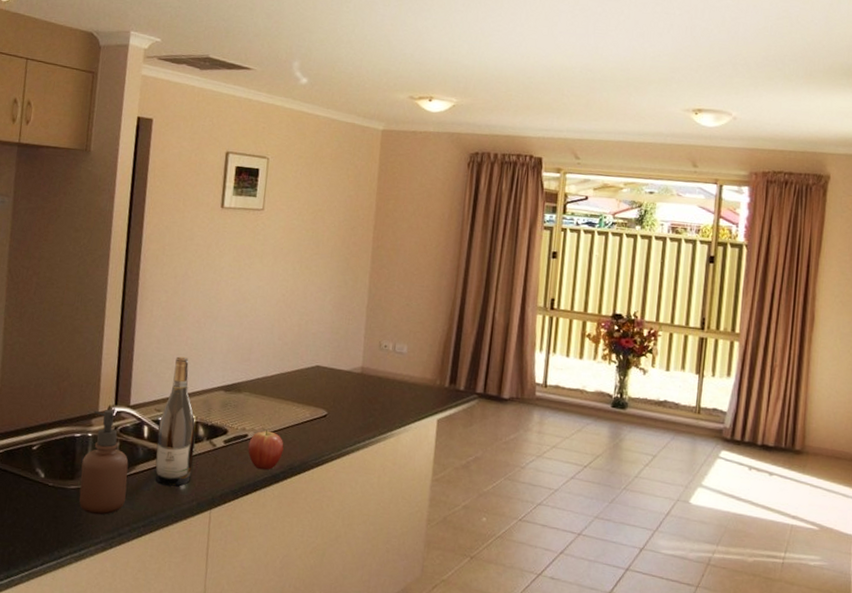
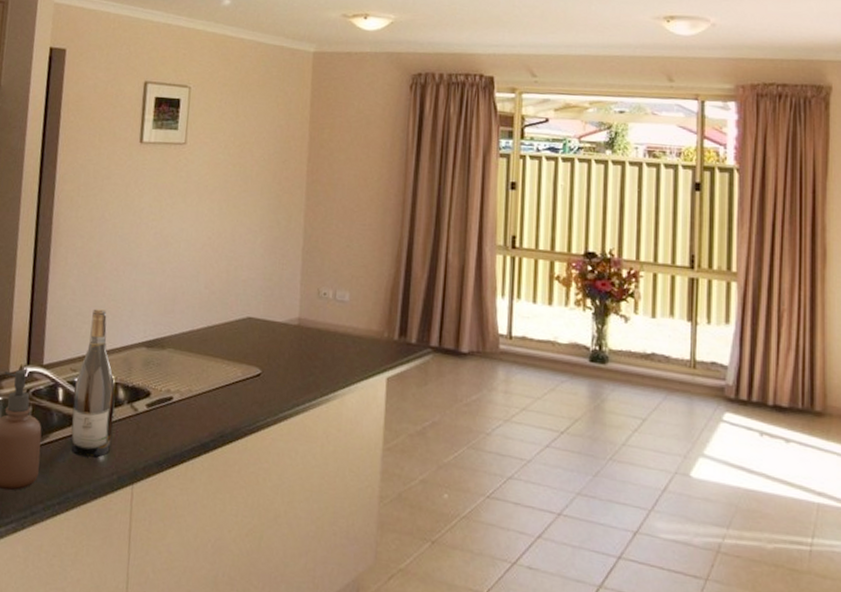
fruit: present [248,429,284,470] -> none [173,391,214,439]

